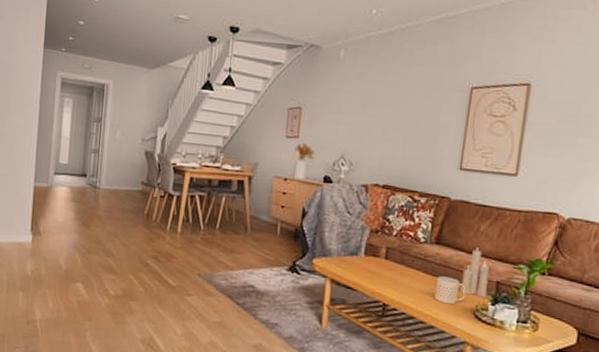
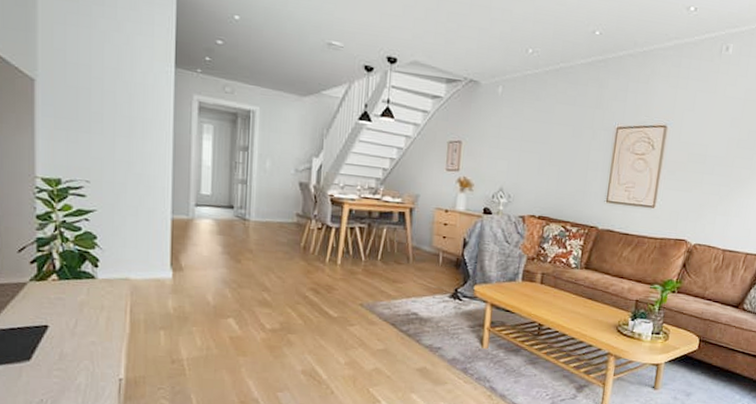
mug: present [434,276,467,305] -> none [583,297,611,322]
candle: present [459,247,489,298] -> none [604,271,630,315]

